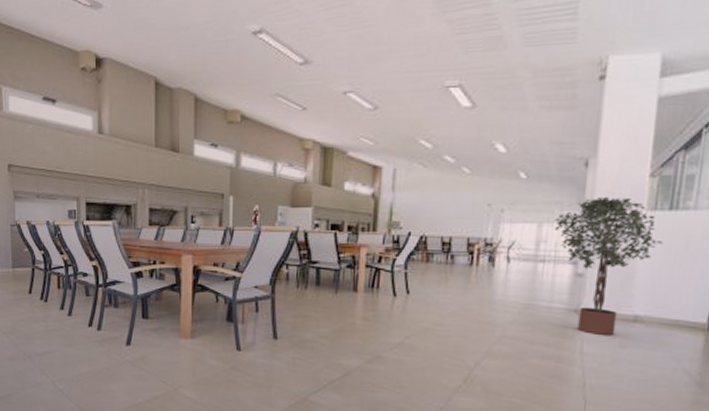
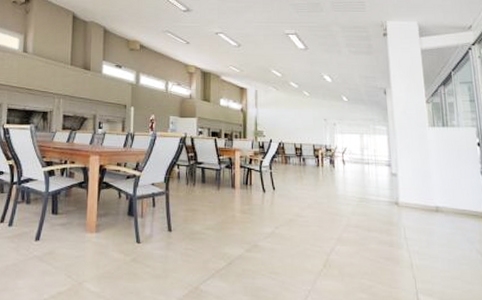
potted tree: present [554,196,663,336] -> none [370,116,443,224]

